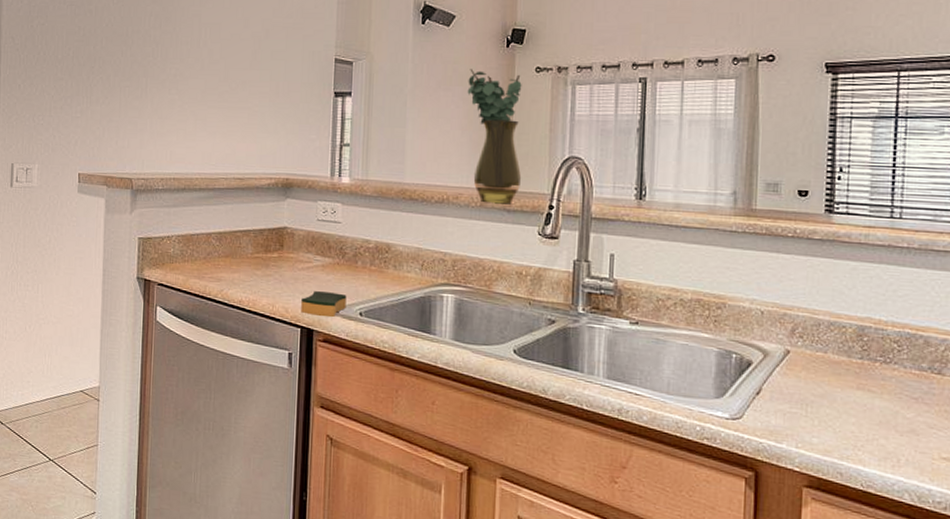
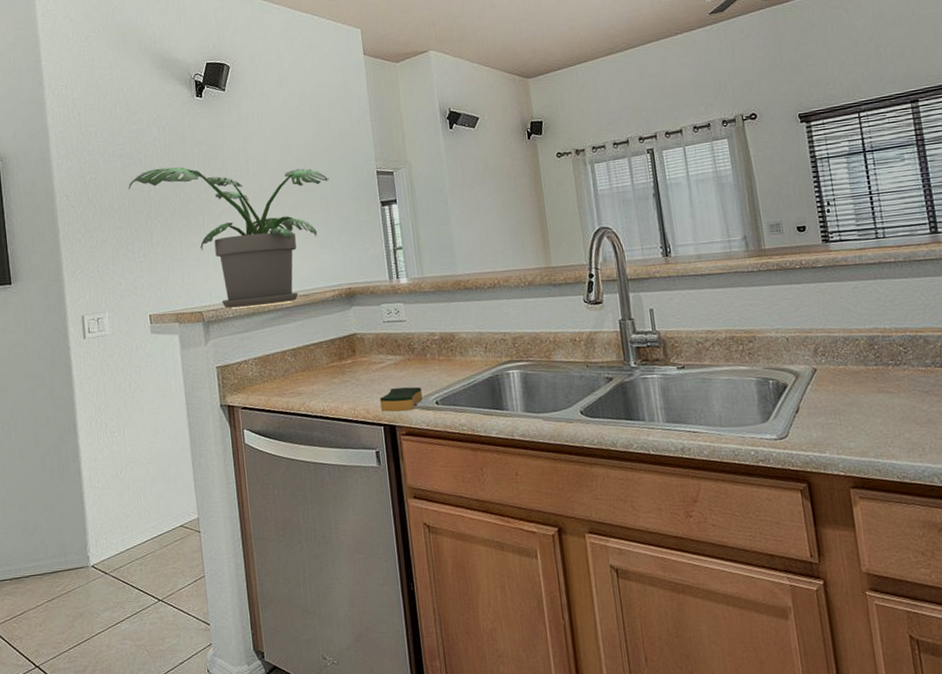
potted plant: none [75,22,284,183] -> present [128,167,329,309]
vase: present [467,69,522,205] -> none [499,161,562,282]

